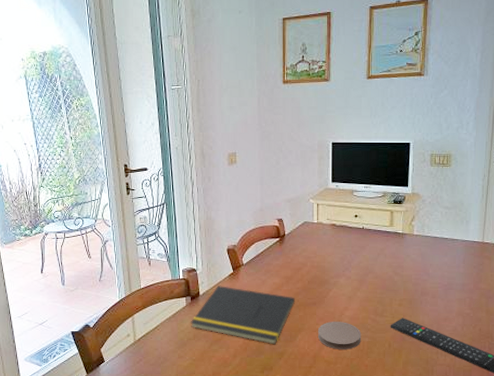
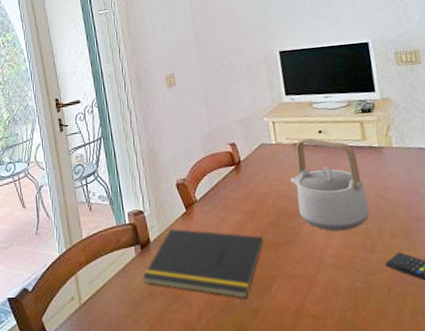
coaster: present [318,322,362,350] -> none [296,263,353,300]
teapot: none [325,220,385,298] -> present [291,138,369,231]

